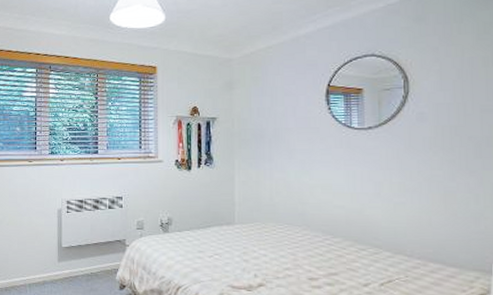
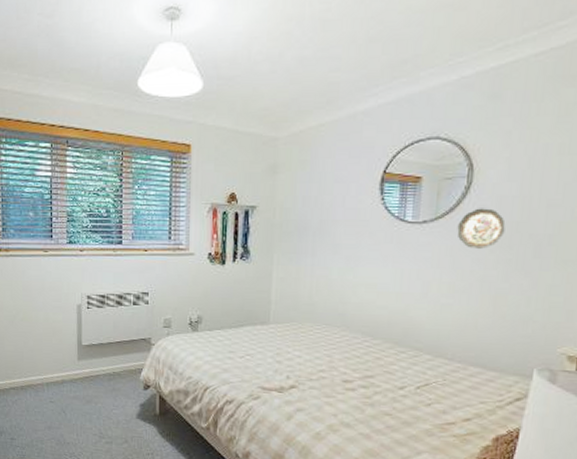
decorative plate: none [400,114,445,151] -> present [457,208,506,249]

